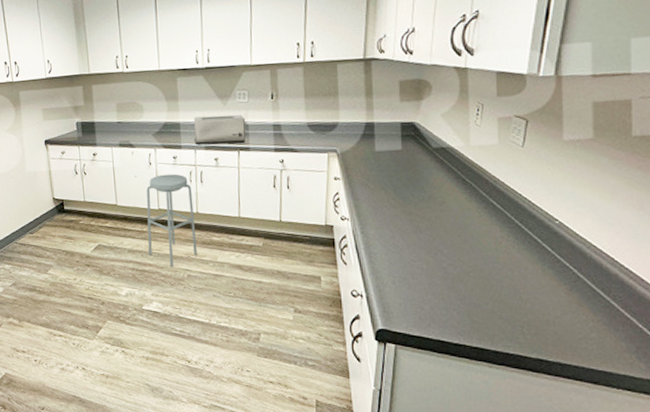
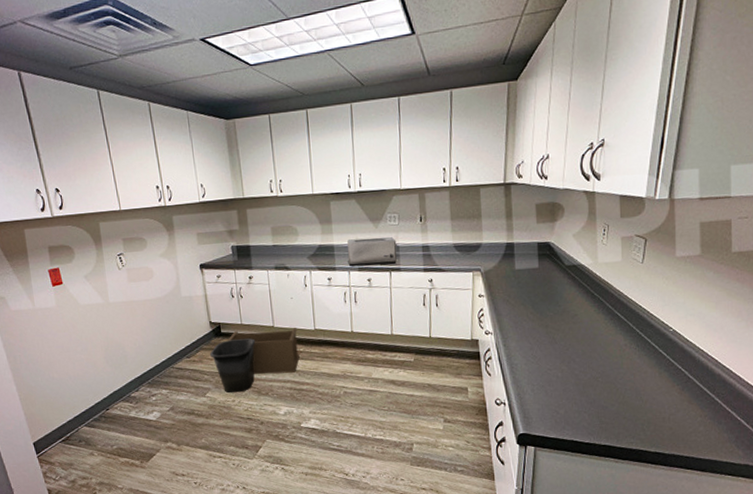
waste bin: none [52,216,99,270] -> present [209,338,256,393]
storage bin: none [70,206,143,254] -> present [227,327,300,375]
stool: present [146,174,198,266] -> none [302,295,353,384]

